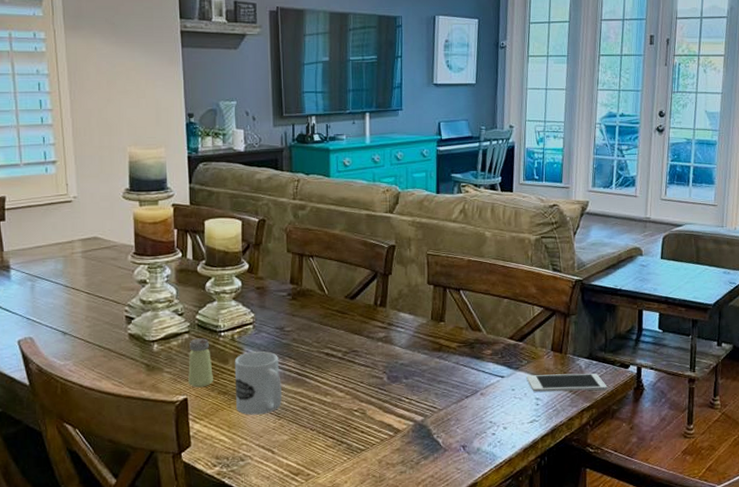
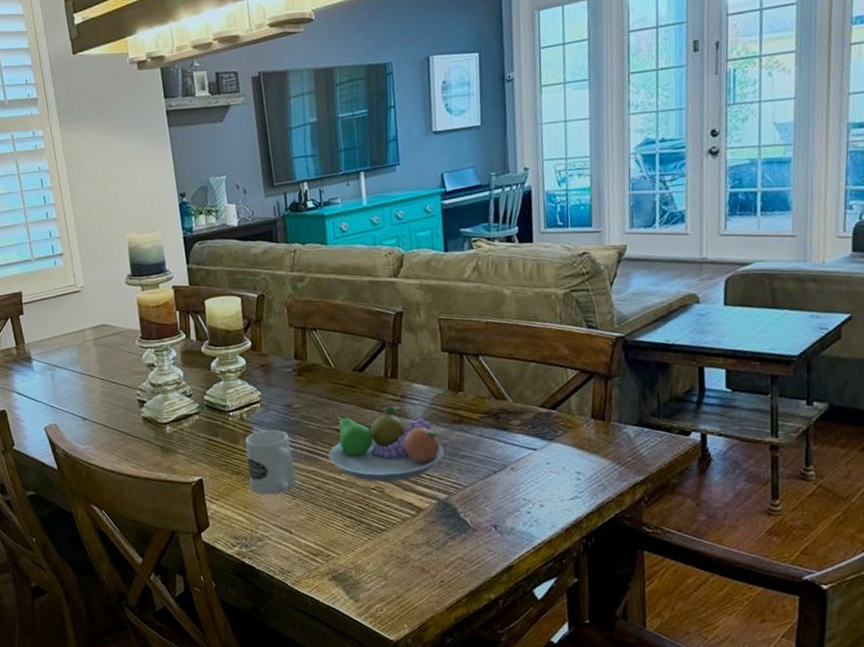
saltshaker: present [188,338,213,388] -> none [200,418,226,469]
fruit bowl: none [316,333,424,404] -> present [328,406,445,482]
cell phone: present [526,373,607,392] -> none [563,442,664,465]

